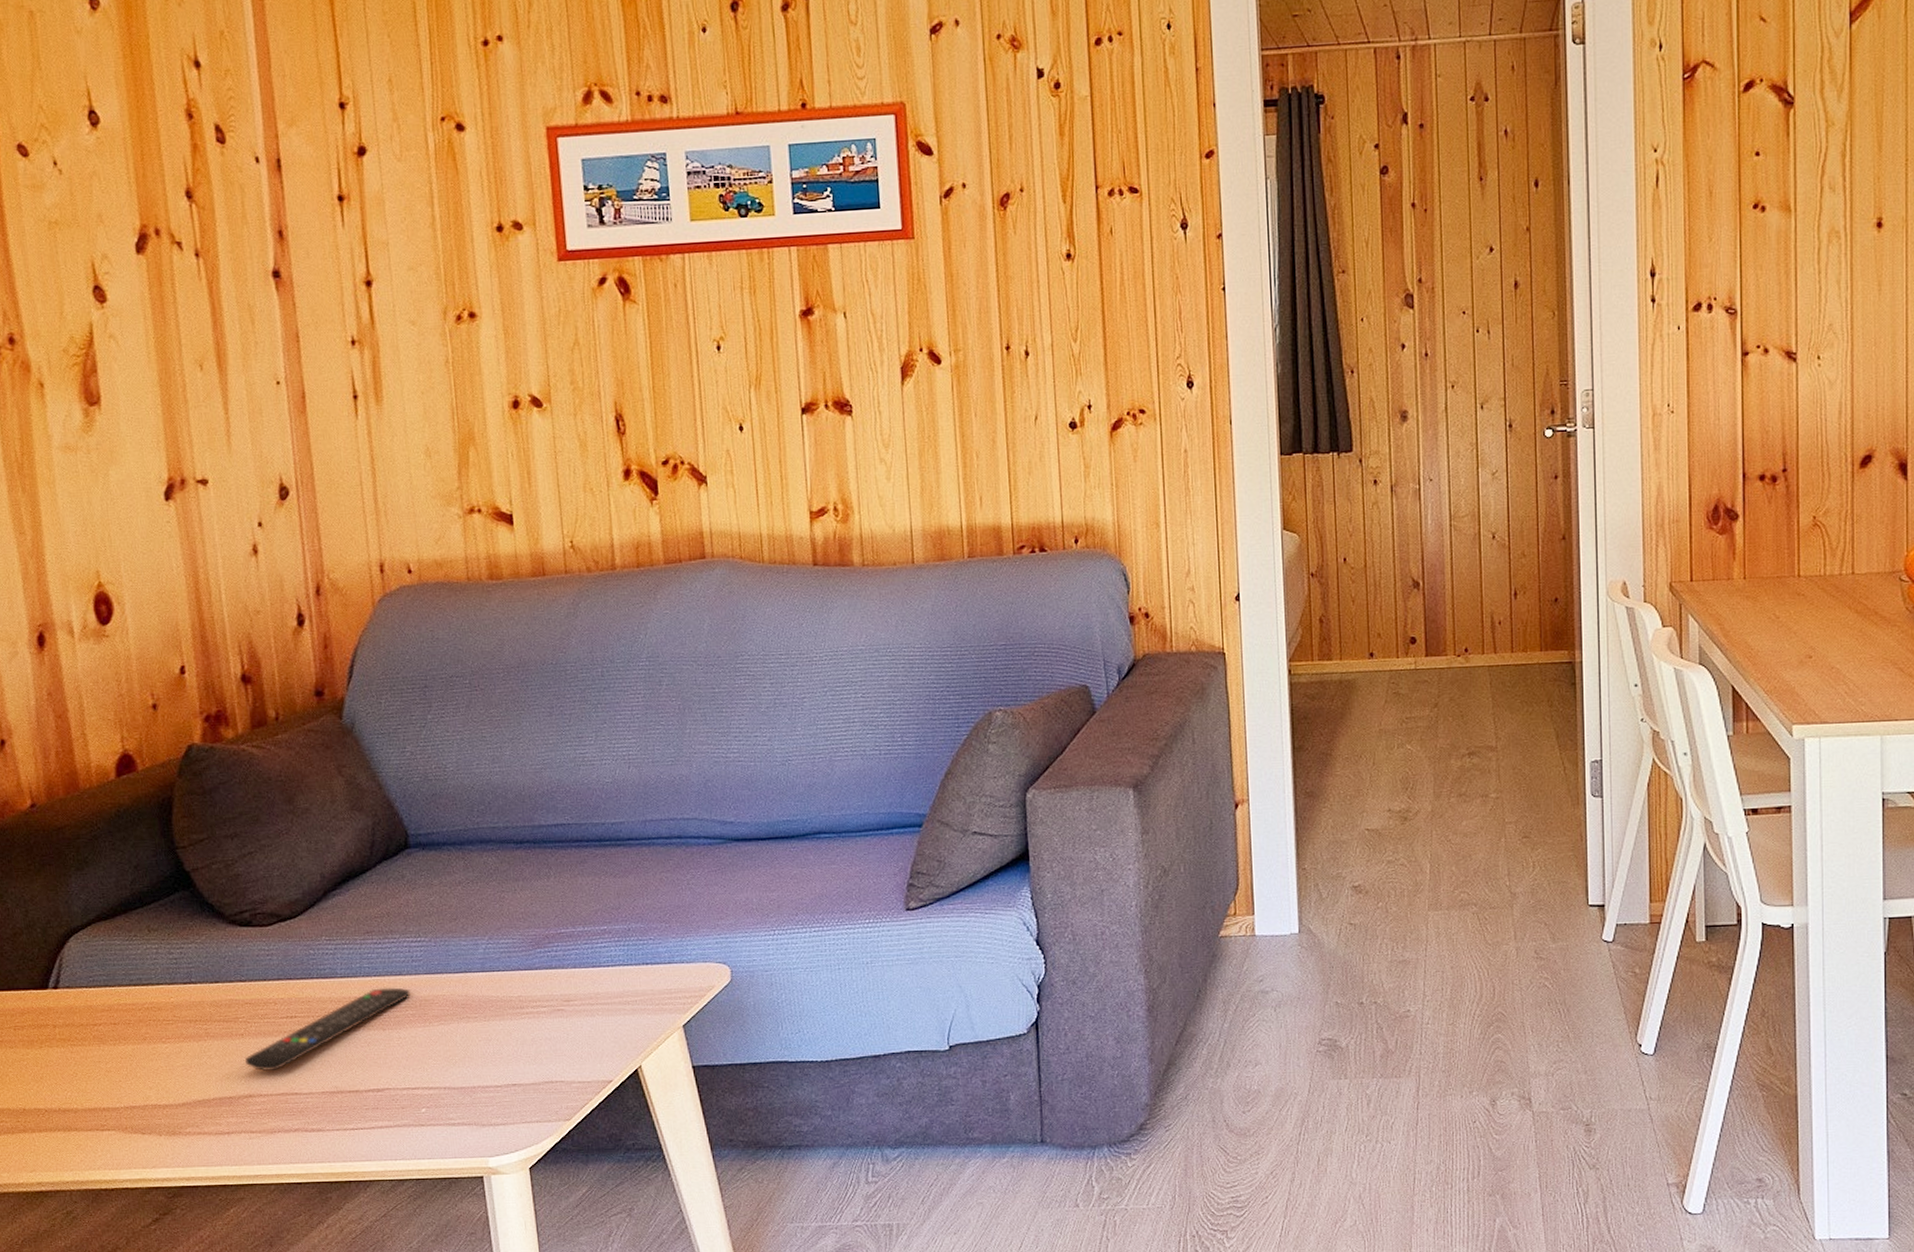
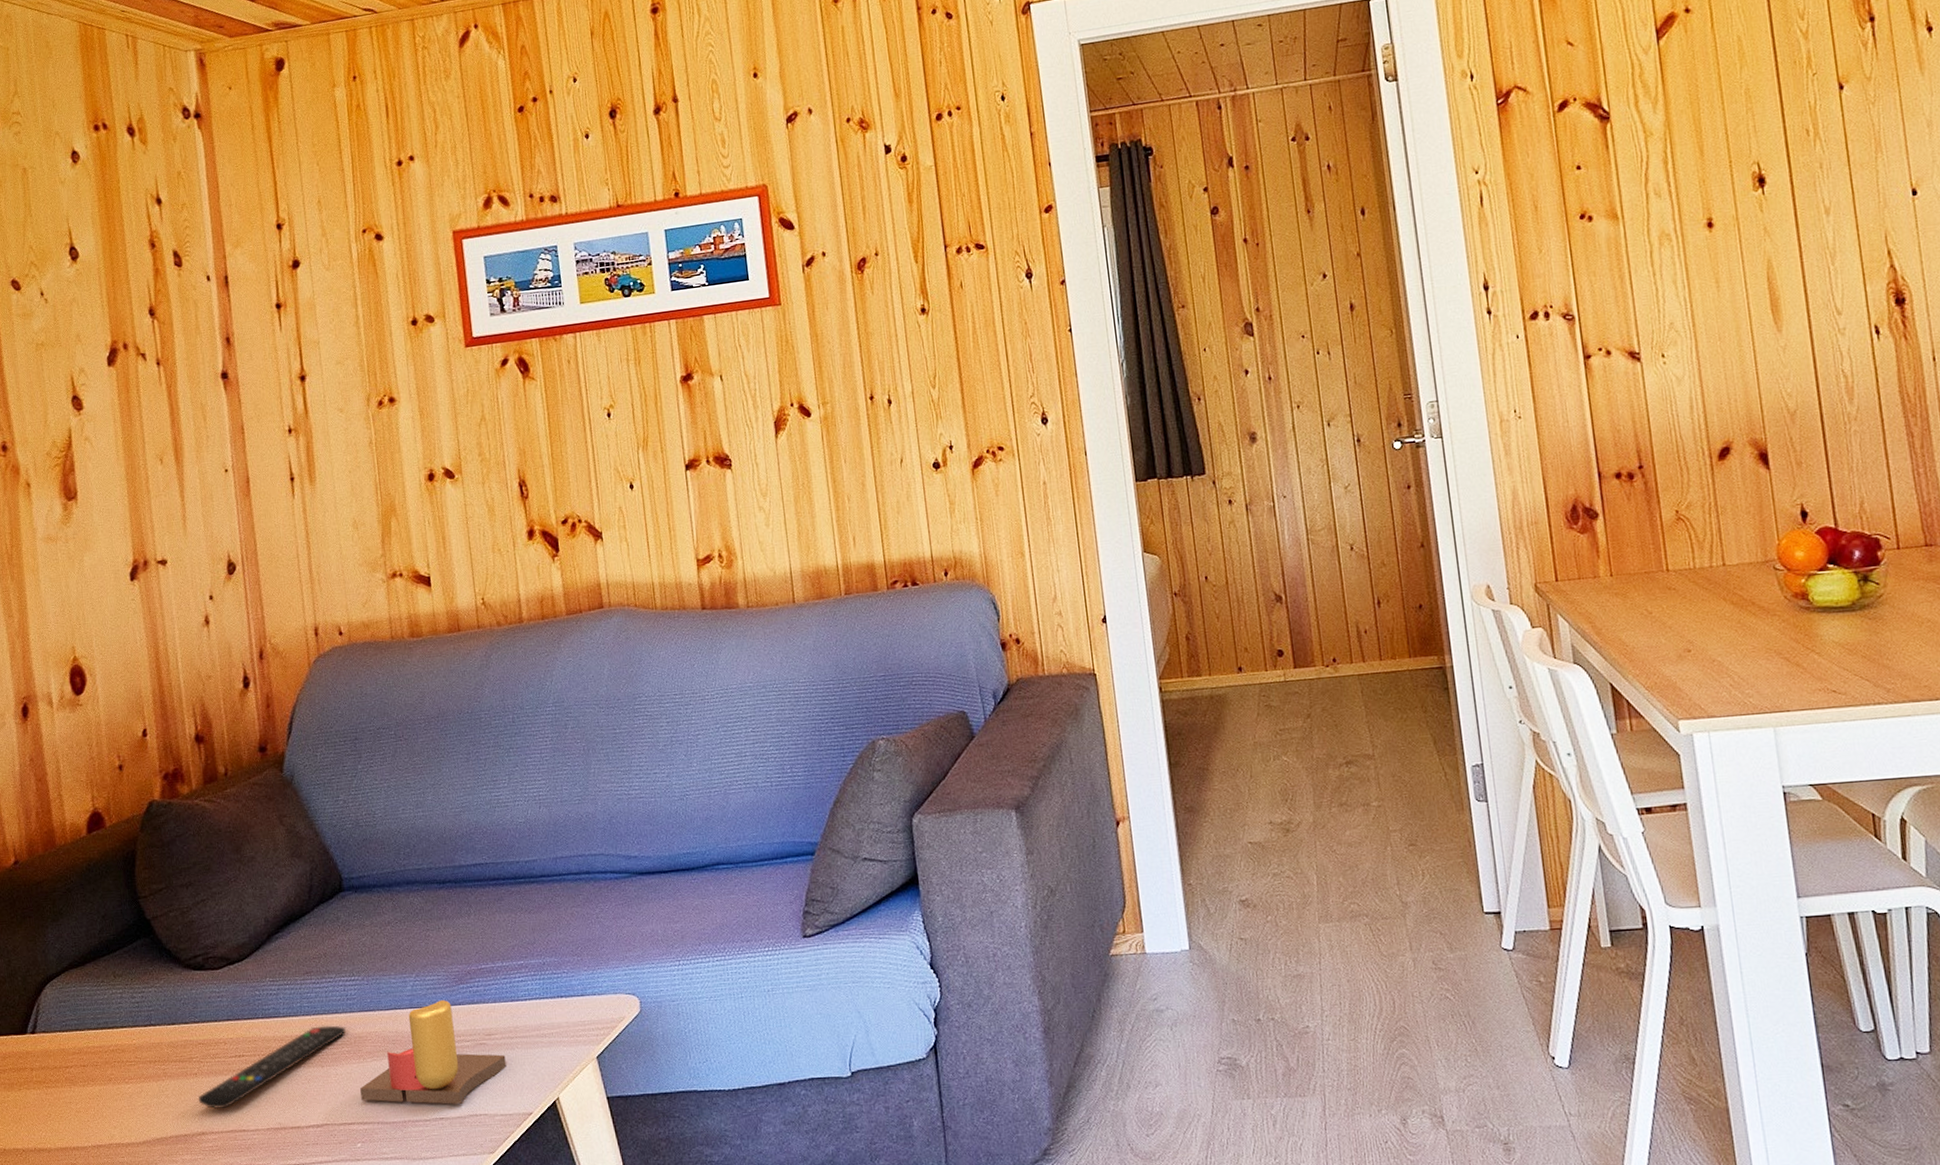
candle: none [425,964,586,1071] -> present [360,1000,507,1104]

